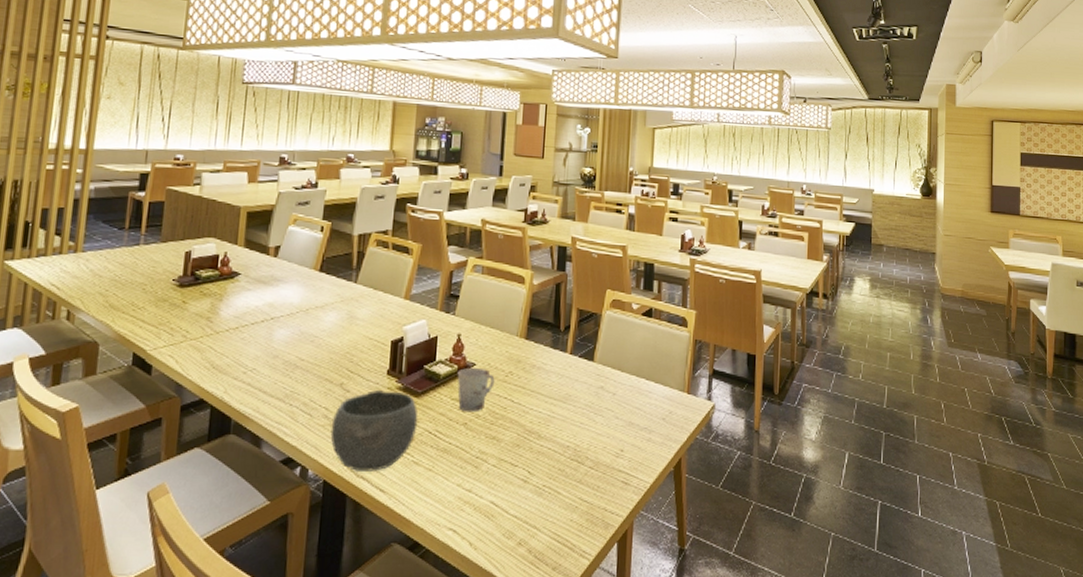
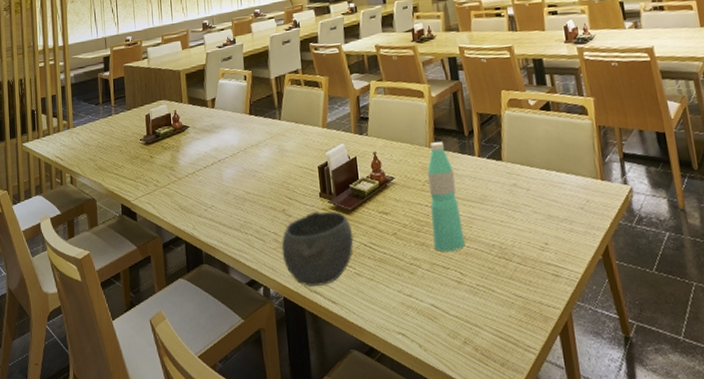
cup: present [457,367,495,412] -> none [379,180,414,223]
water bottle: none [505,333,541,449] -> present [427,142,465,252]

